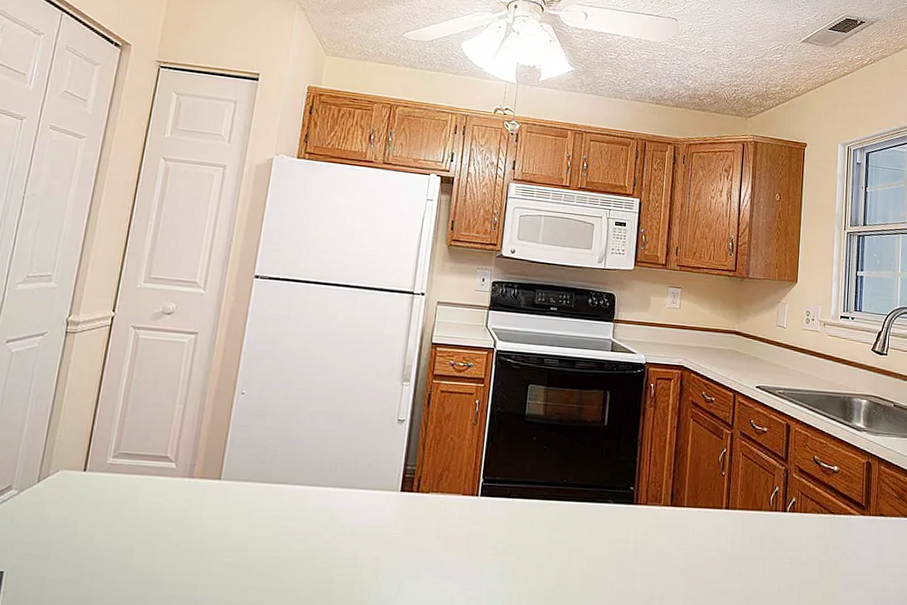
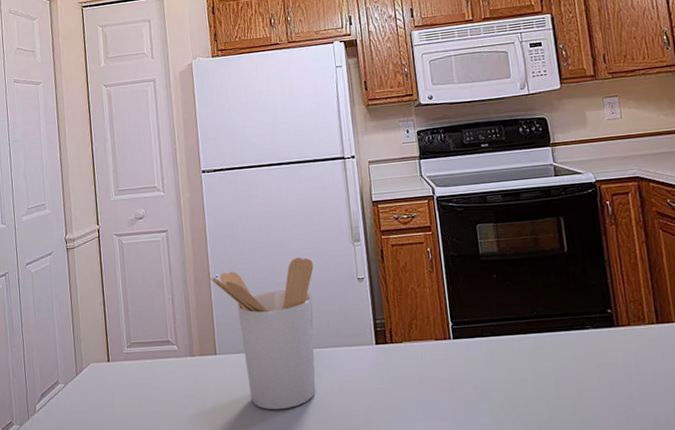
utensil holder: none [232,387,355,550] -> present [207,257,316,410]

